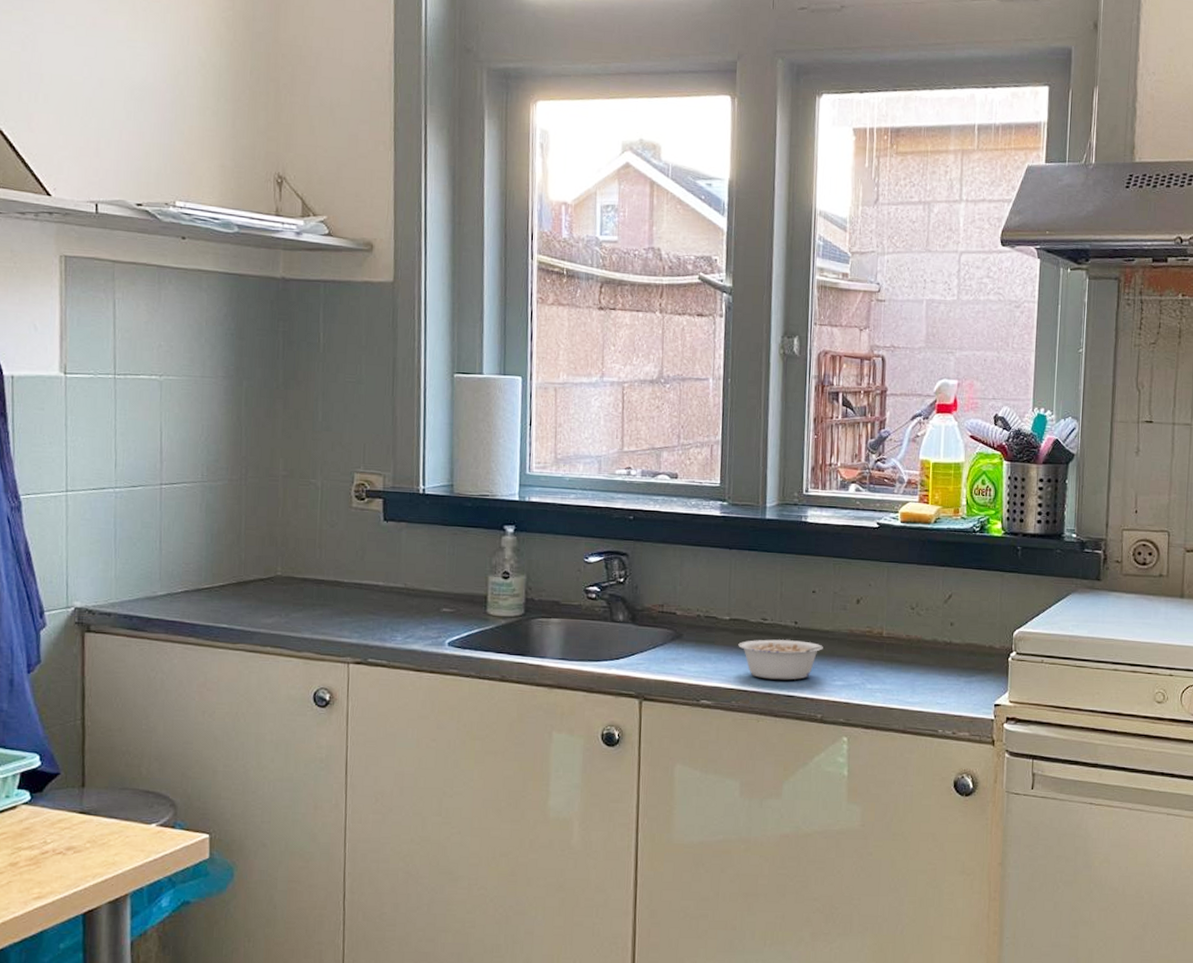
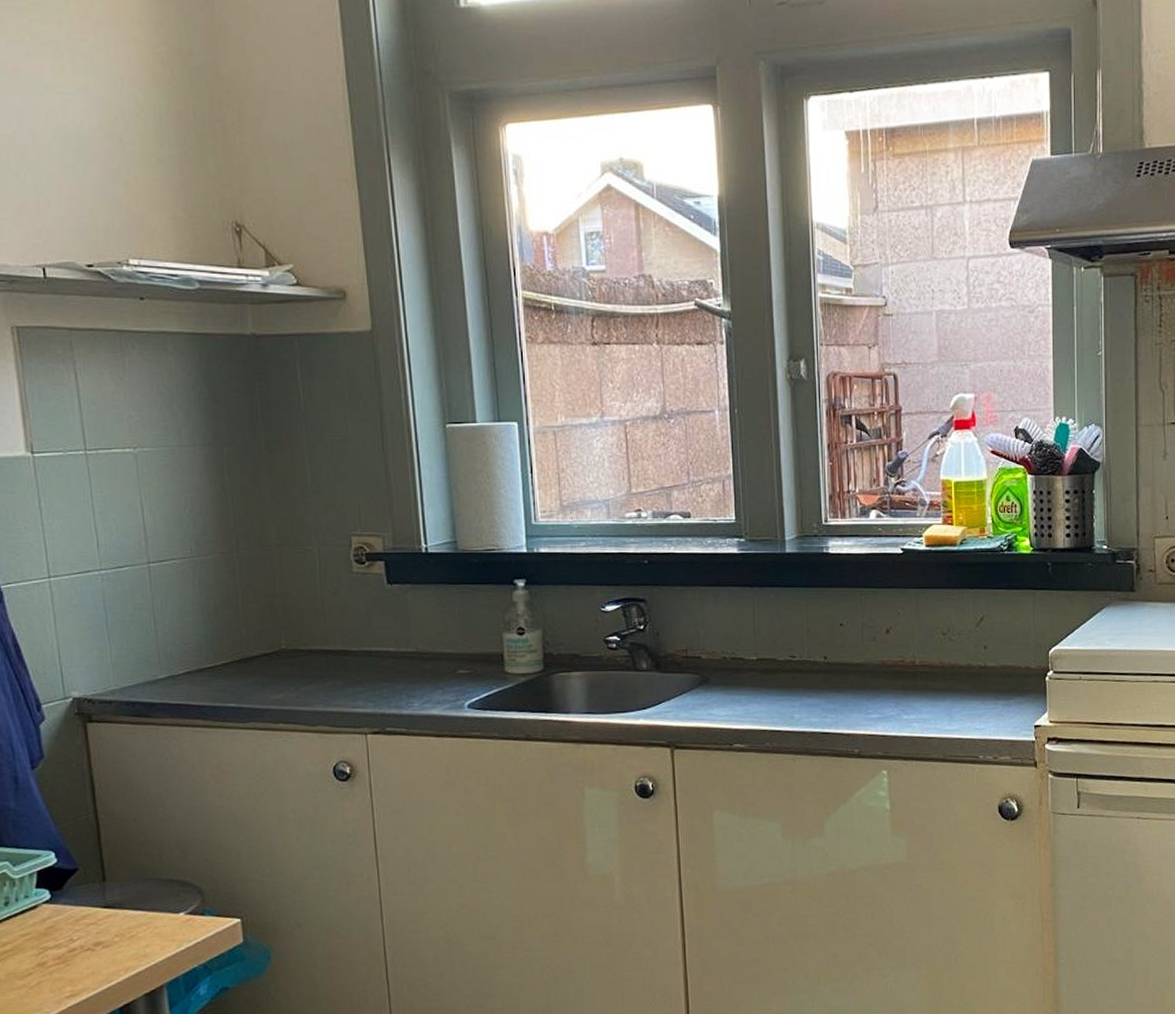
legume: present [738,639,823,680] -> none [768,676,855,718]

